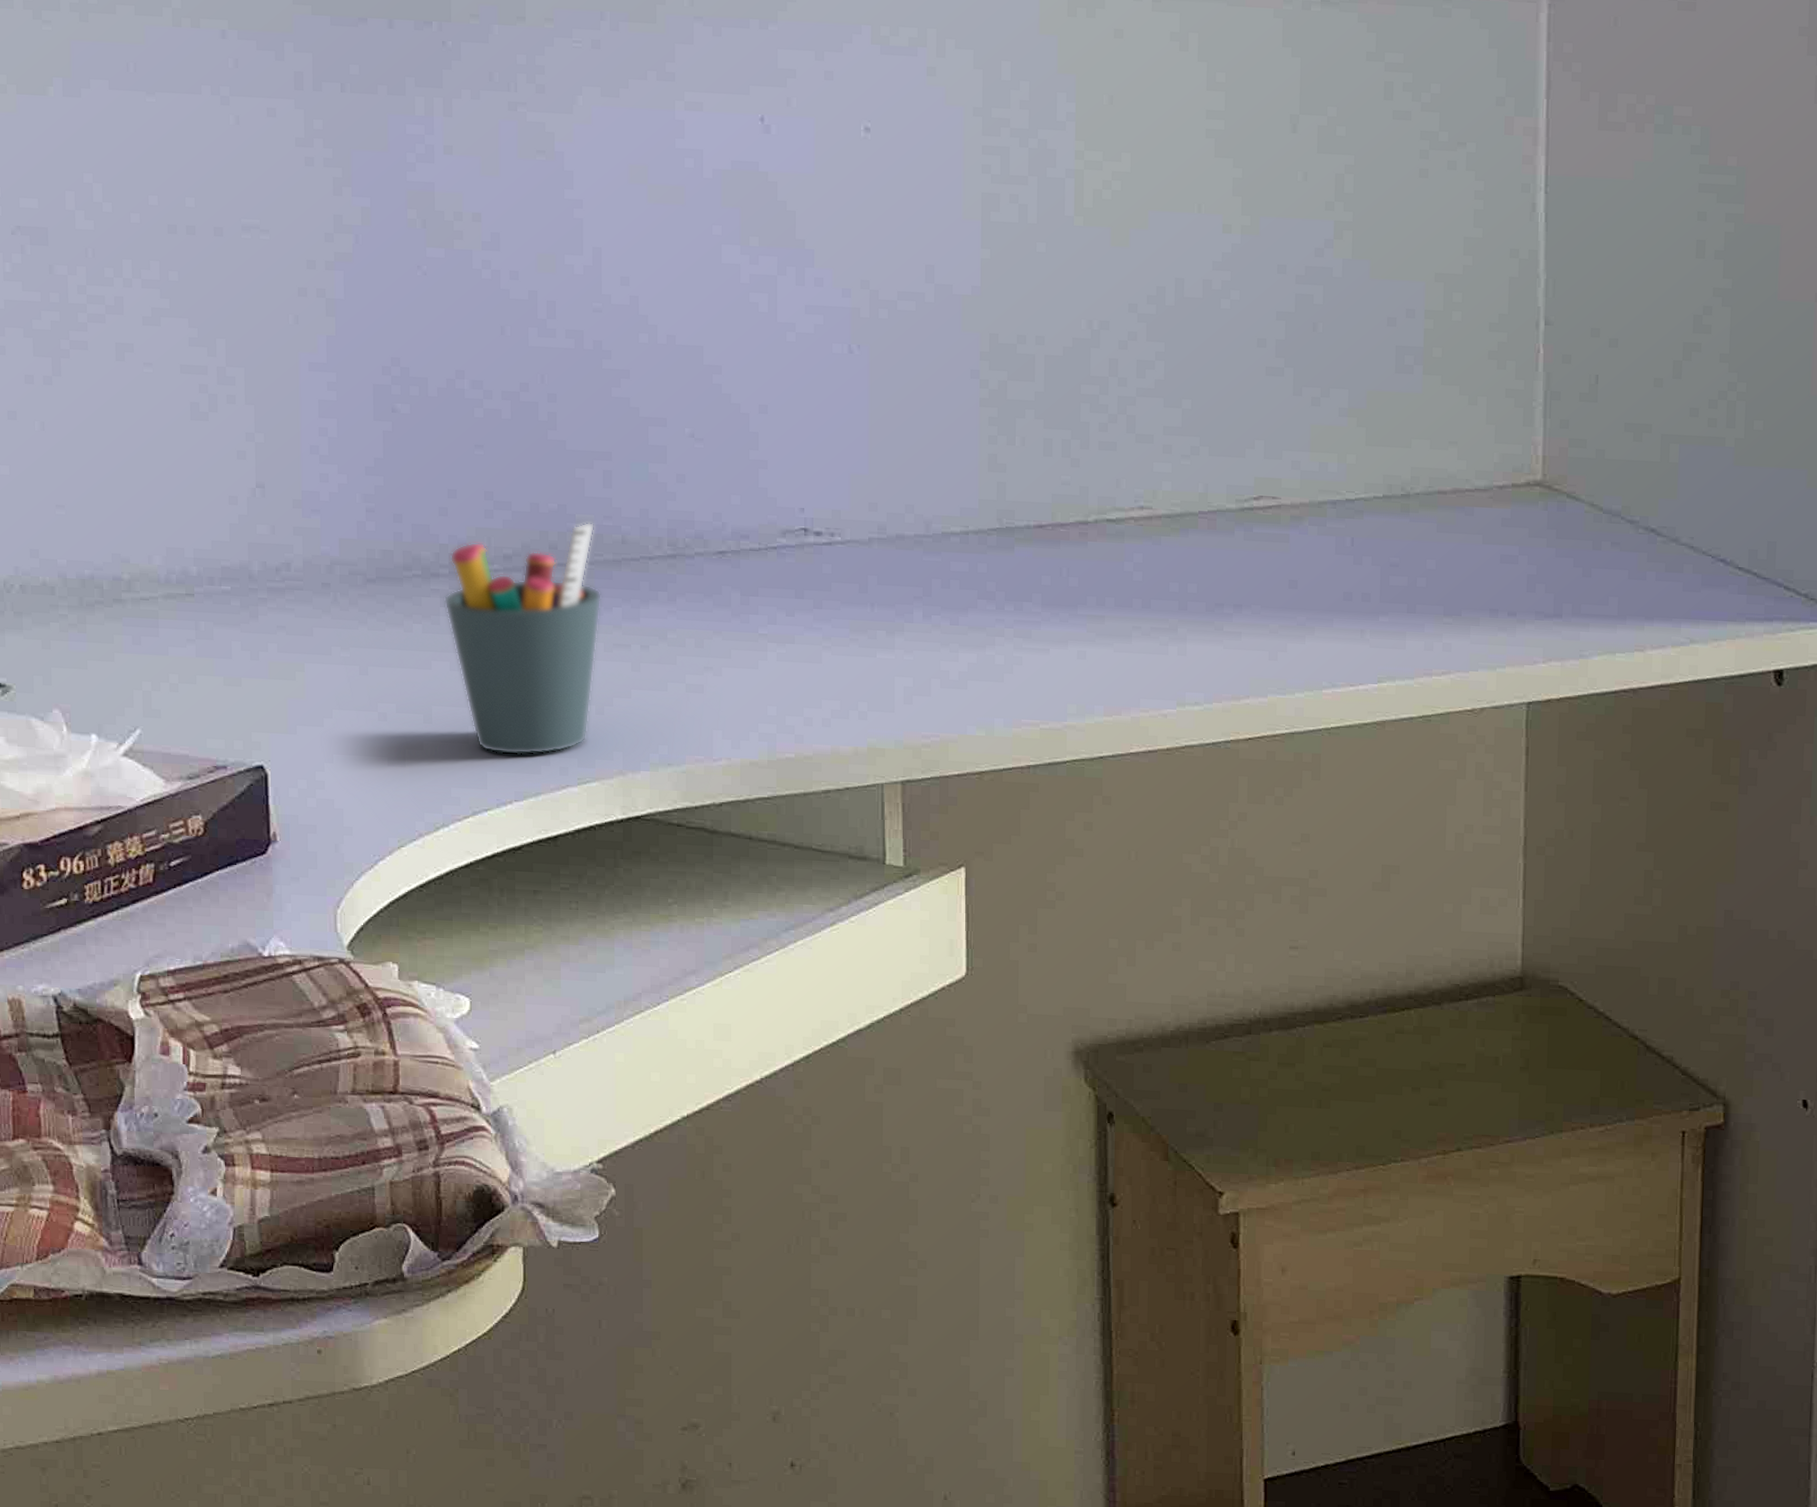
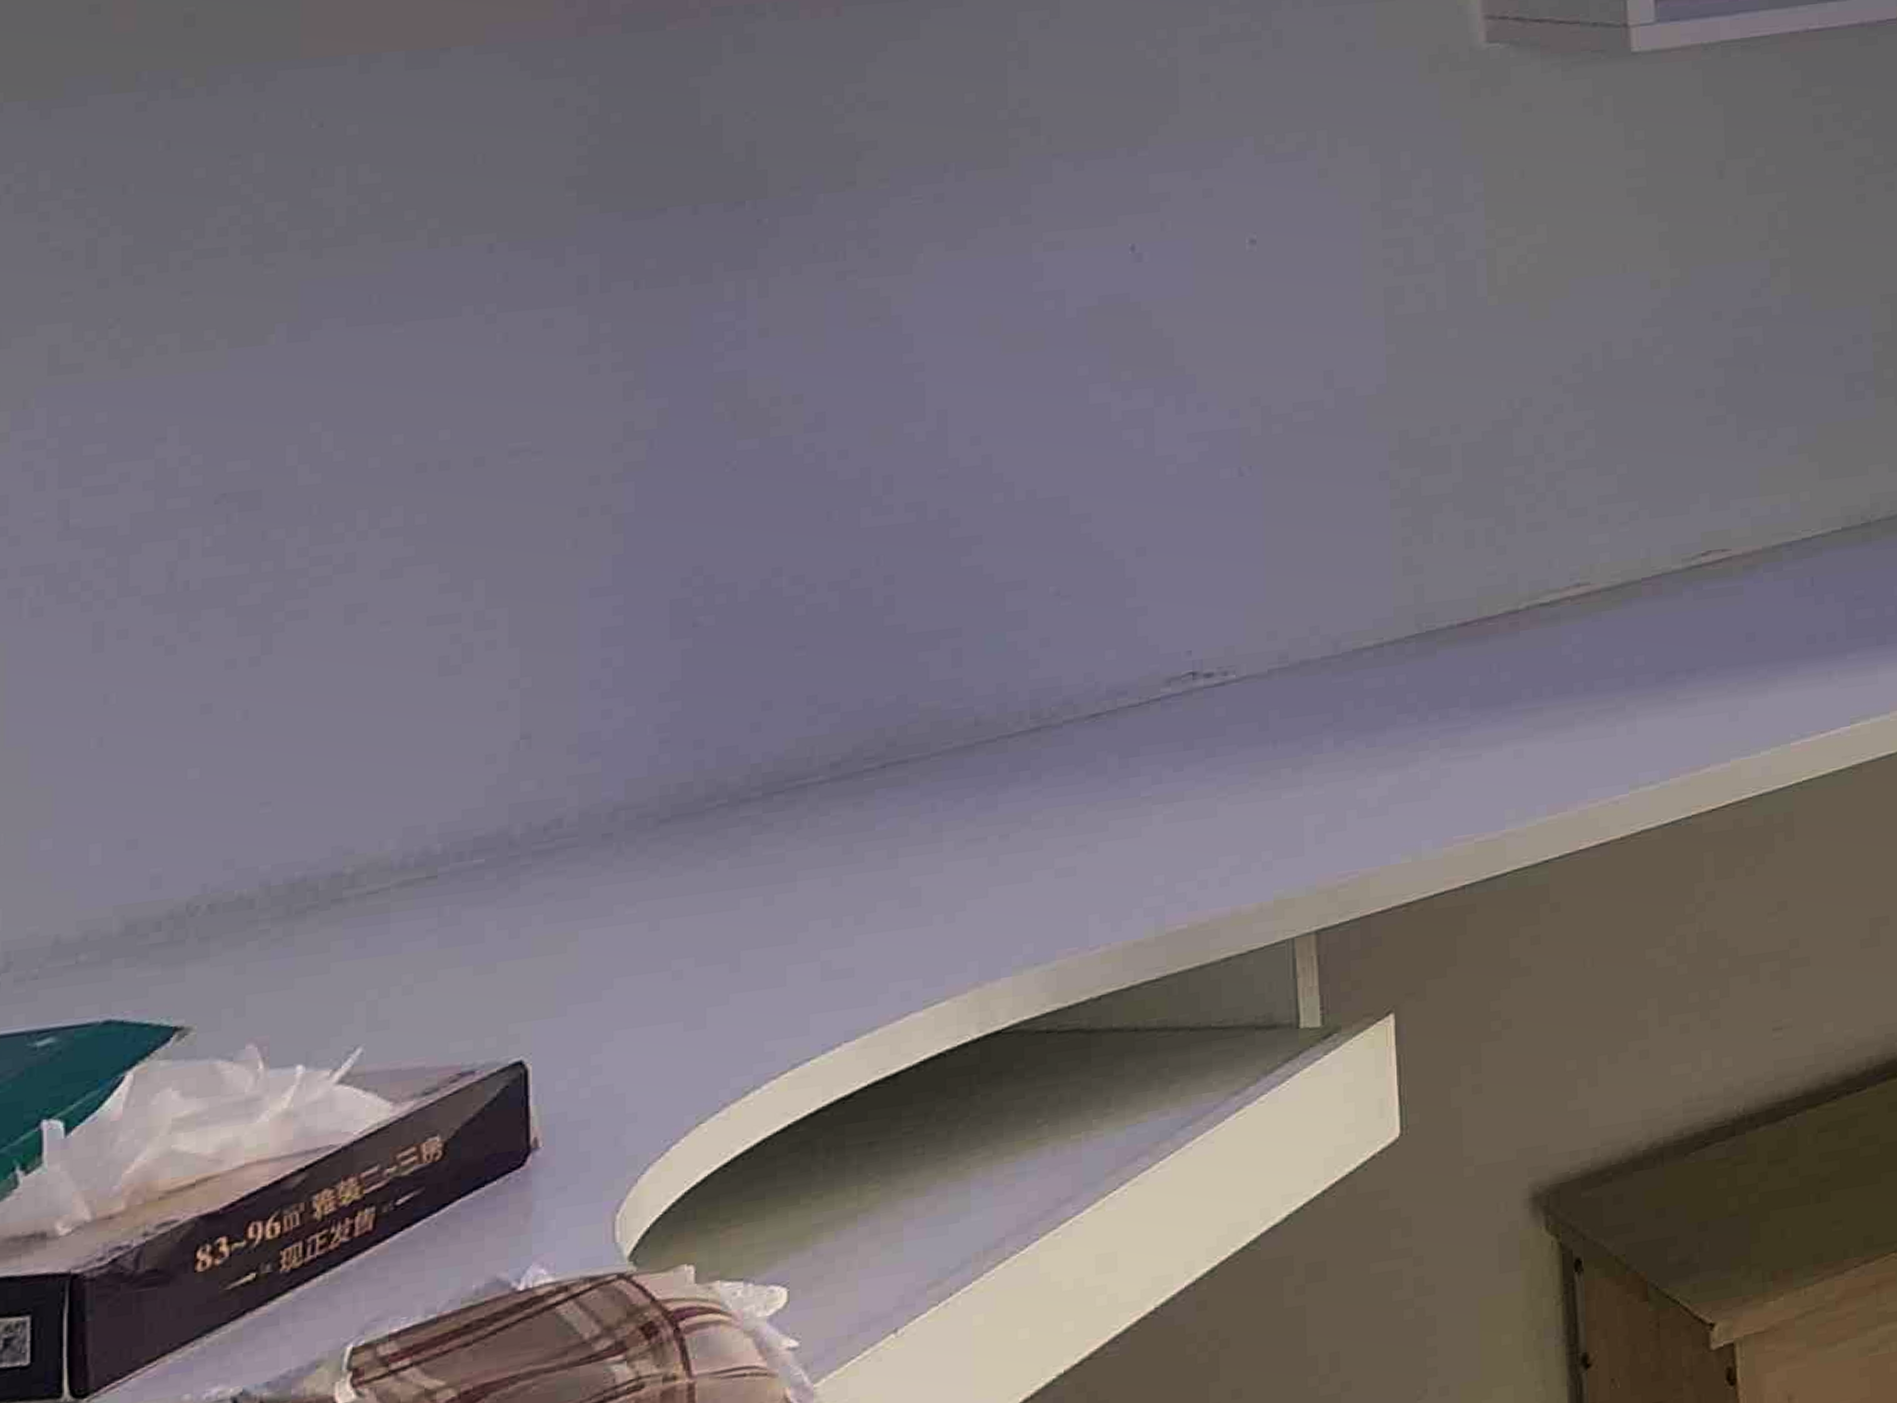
pen holder: present [443,522,602,756] -> none [755,708,952,992]

